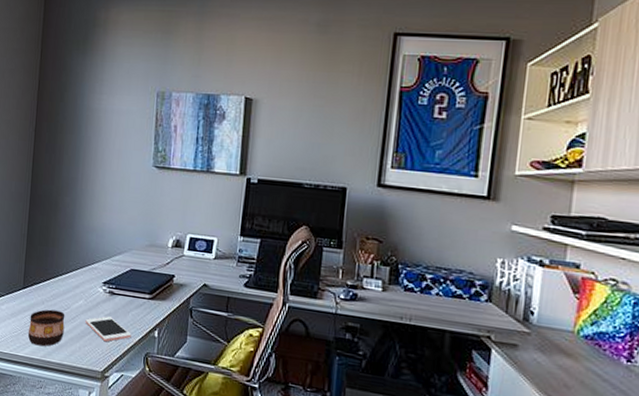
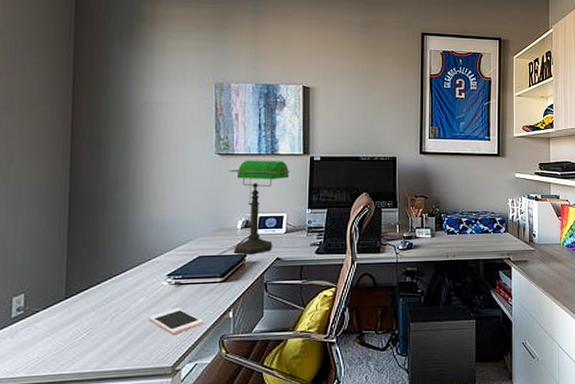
cup: present [27,309,65,347] -> none [74,314,123,358]
desk lamp: none [163,175,225,277] -> present [228,160,290,255]

